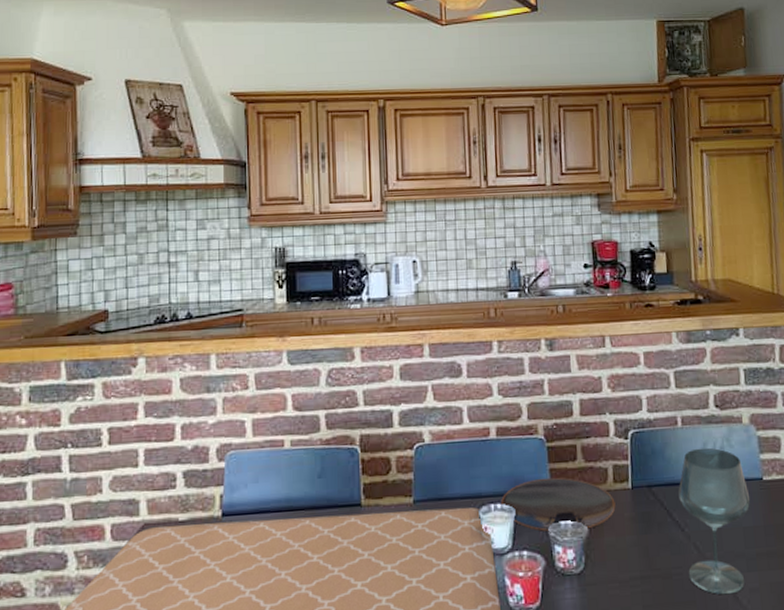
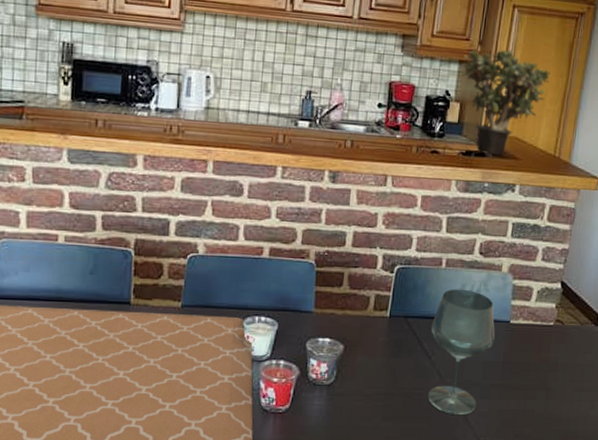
plate: present [500,477,616,532] -> none [264,298,372,348]
potted plant: none [660,193,752,301] -> present [462,49,550,155]

